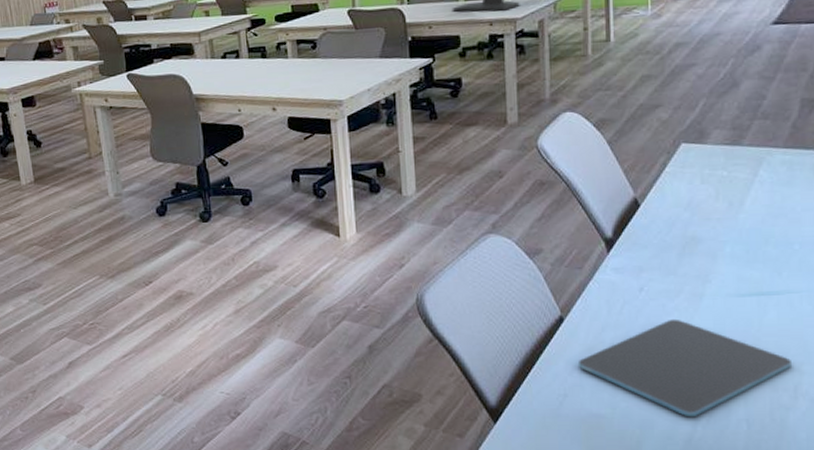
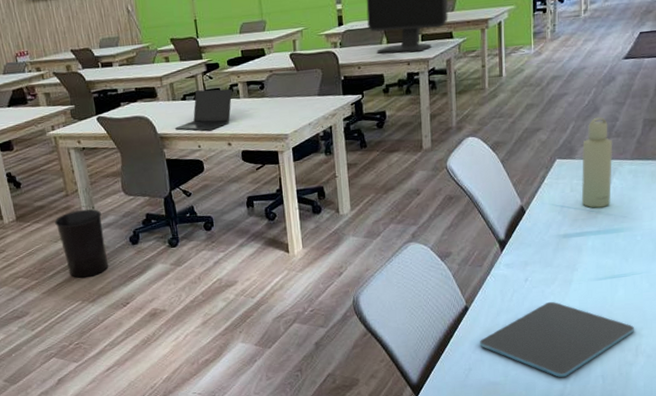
waste bin: none [75,174,132,250] -> present [55,209,109,278]
laptop: none [213,47,279,94] -> present [175,88,232,131]
bottle: none [715,93,758,207] -> present [581,117,612,209]

